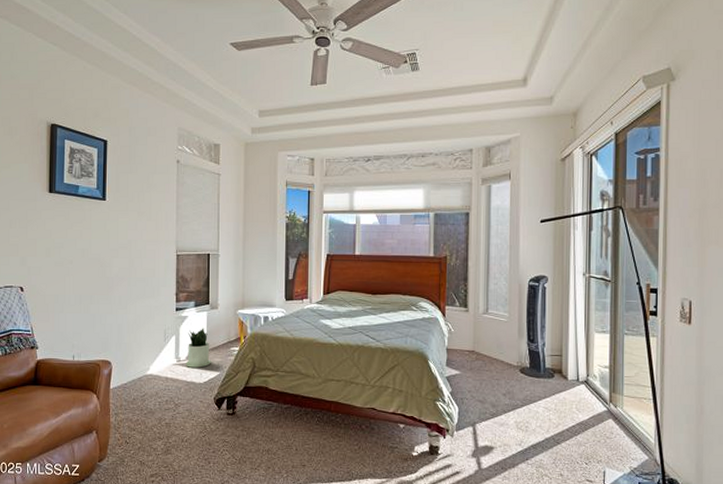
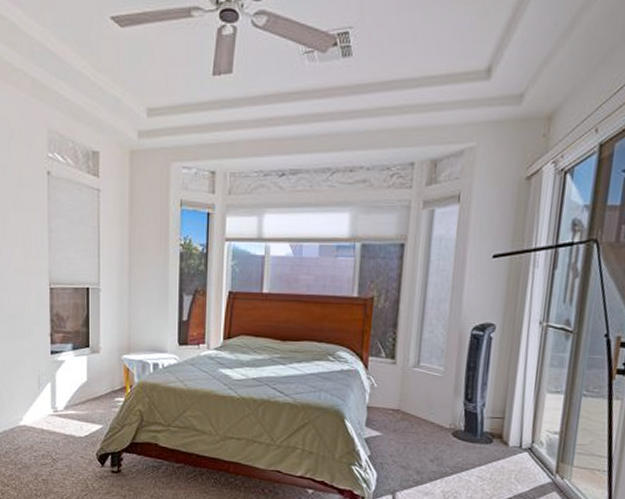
planter: present [185,328,212,368] -> none [63,374,94,420]

